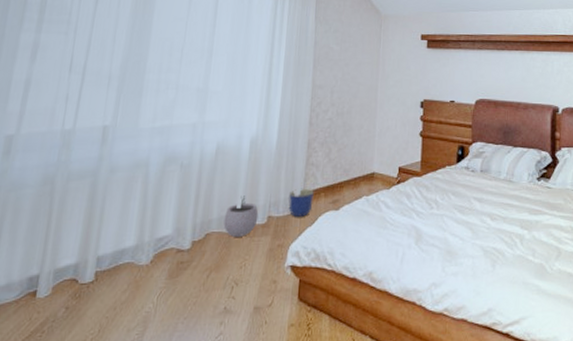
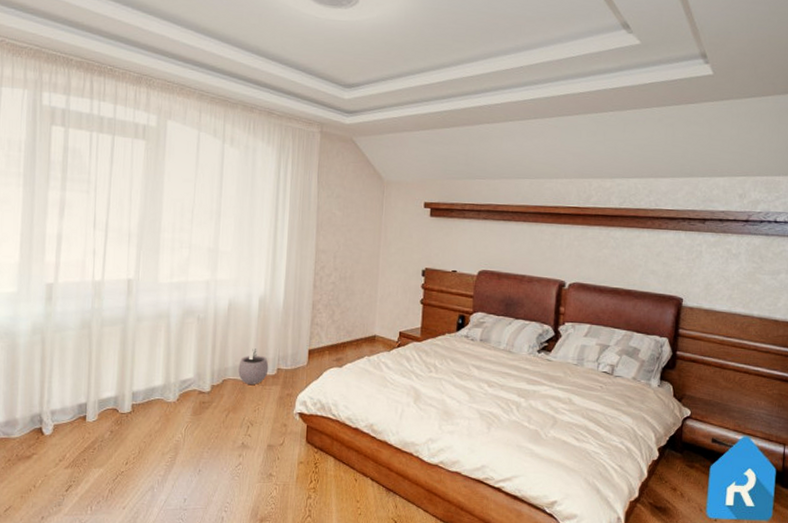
planter: present [288,189,314,217] -> none [295,346,319,371]

